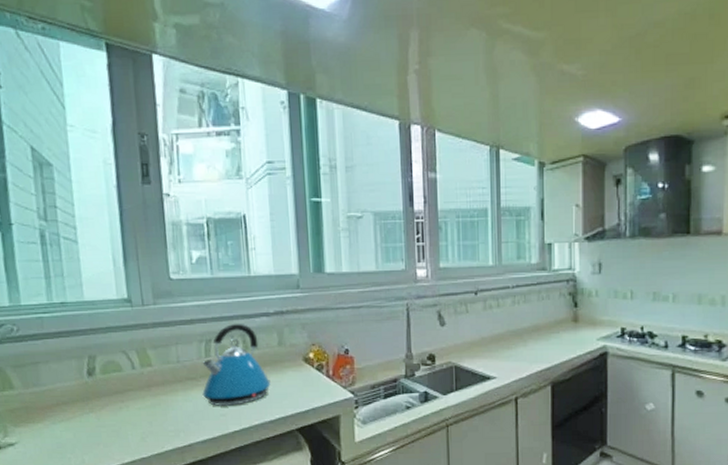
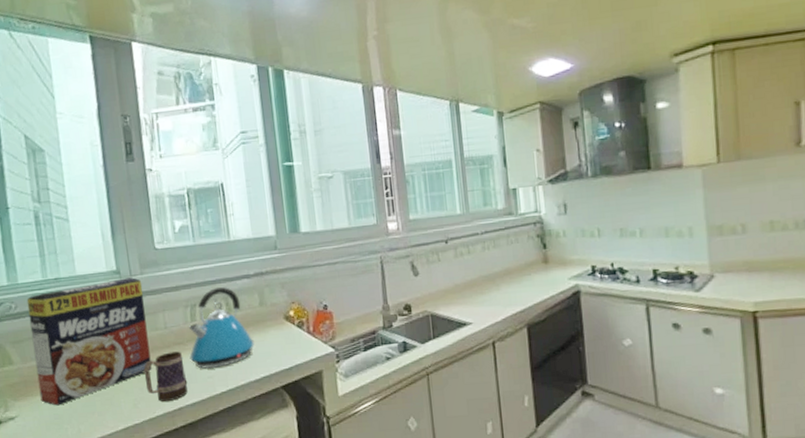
cereal box: none [29,307,162,434] -> present [26,277,152,406]
mug: none [153,387,199,438] -> present [143,351,188,402]

